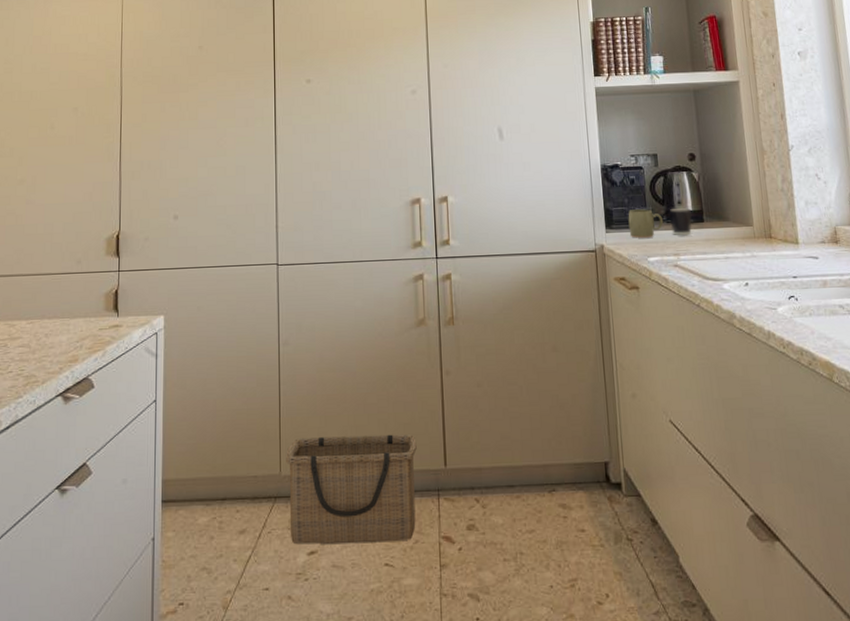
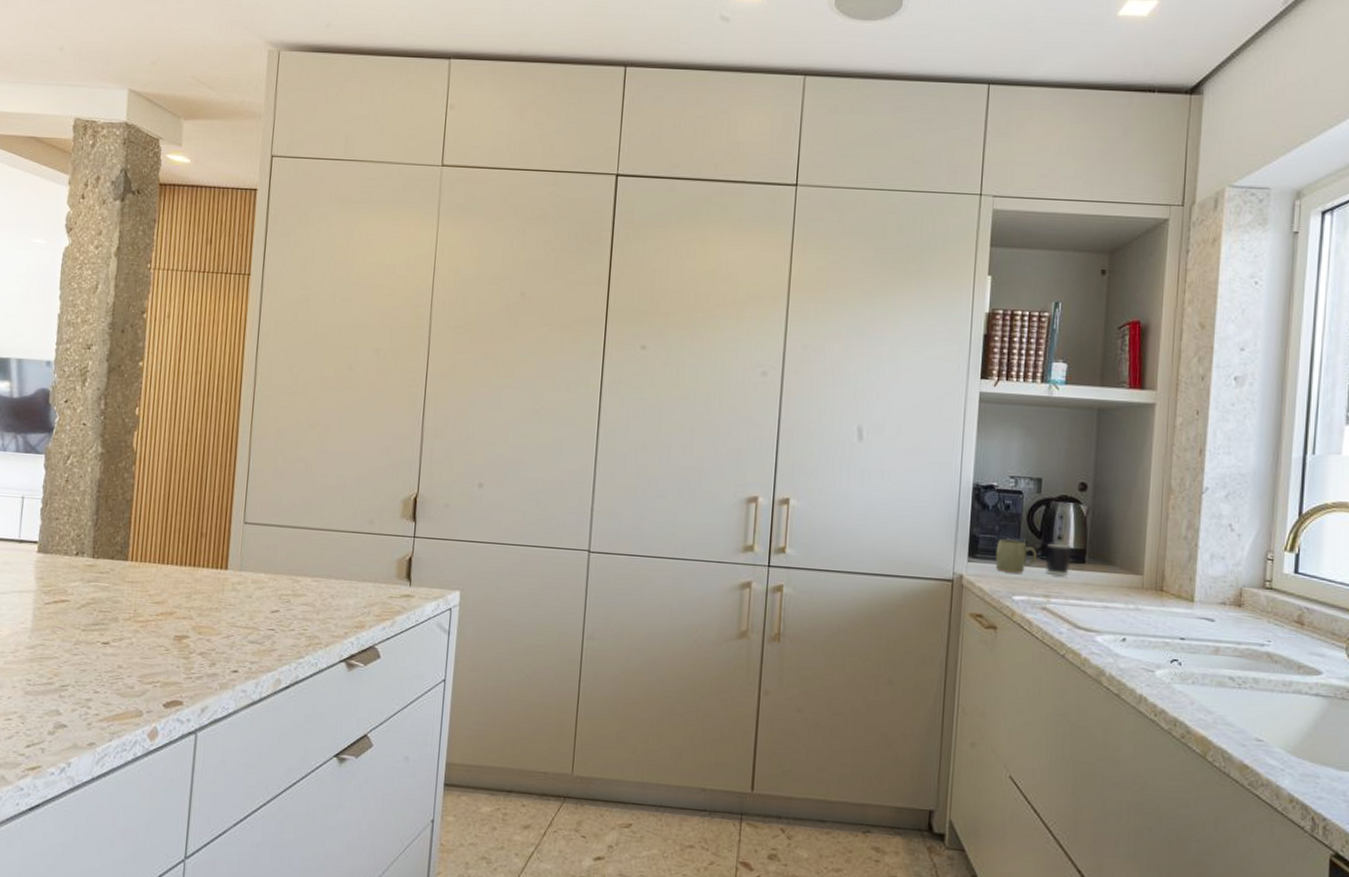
basket: present [286,434,417,545] -> none [578,740,723,860]

